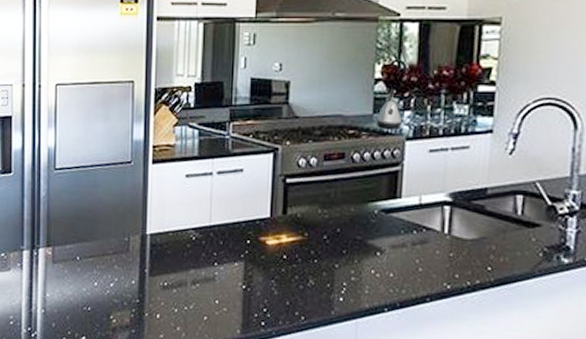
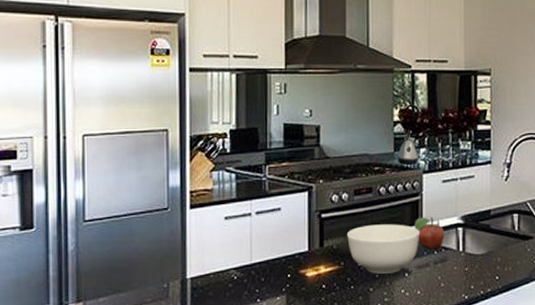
bowl: none [313,194,398,251] -> present [347,224,420,274]
fruit: none [391,190,428,229] -> present [414,217,445,250]

